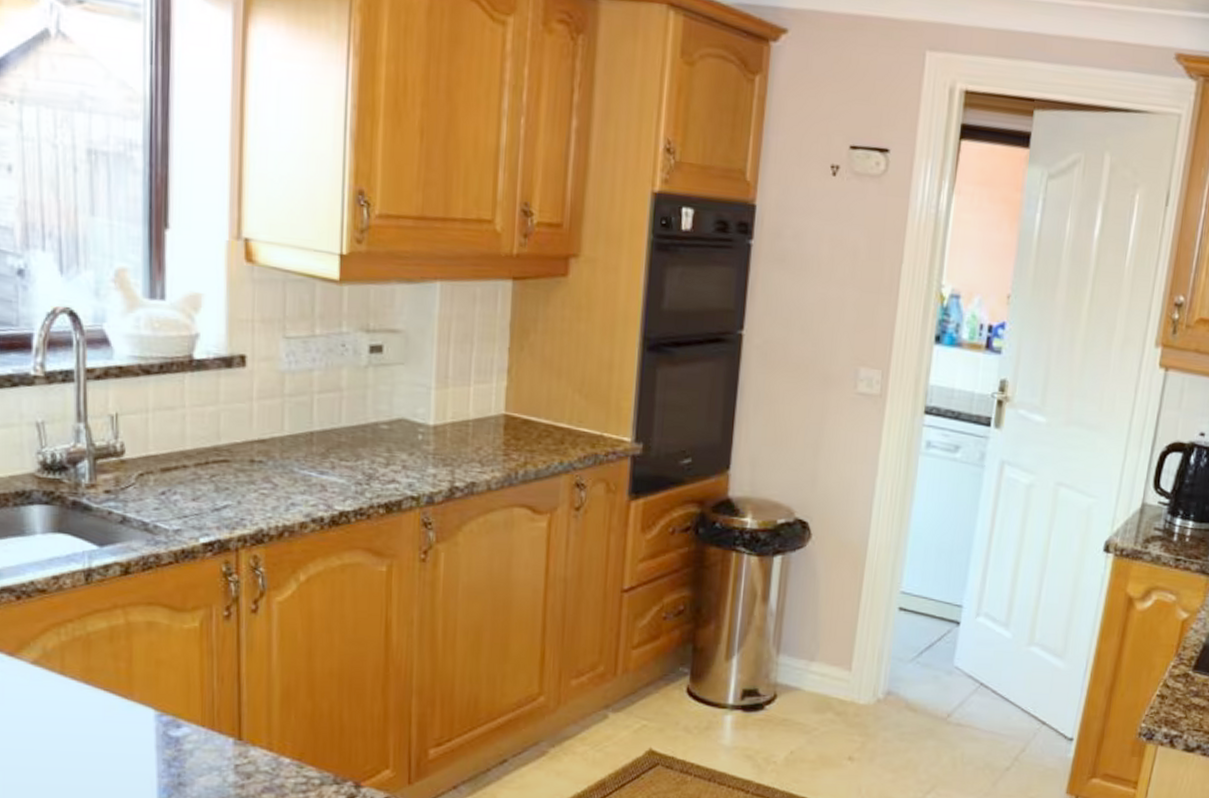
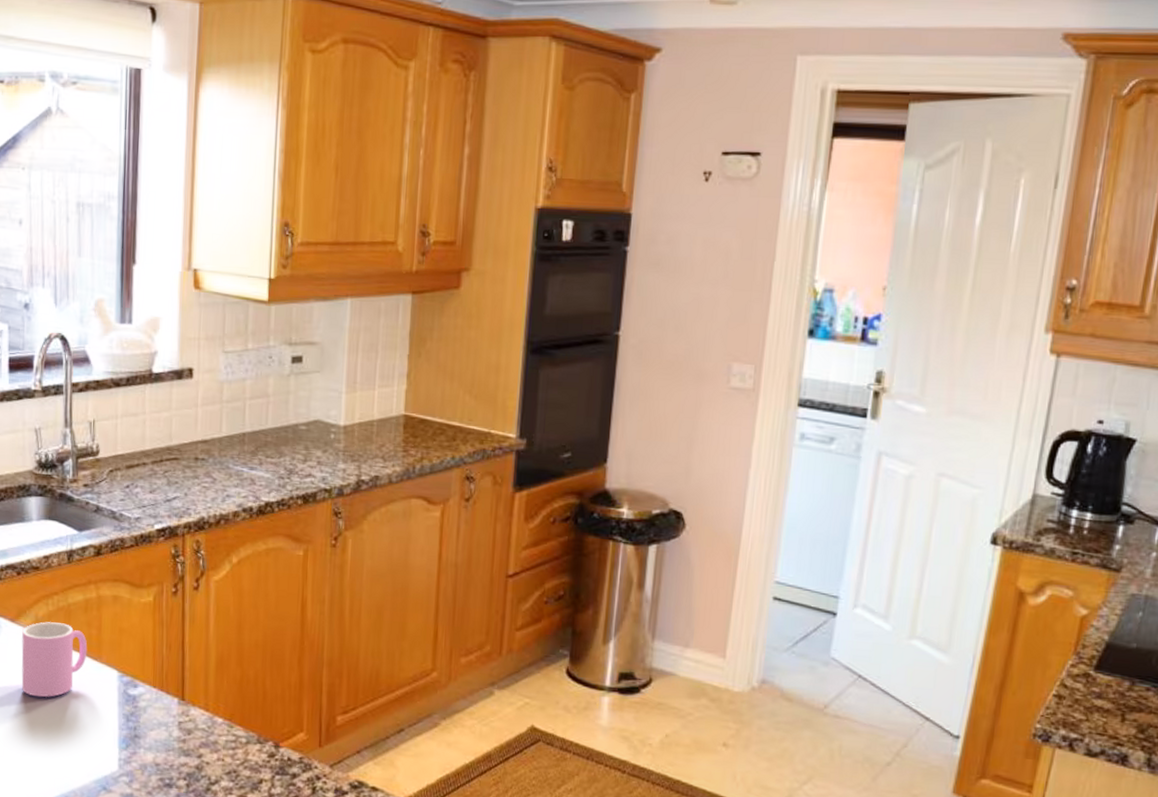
cup: none [25,655,114,745] -> present [21,622,88,698]

